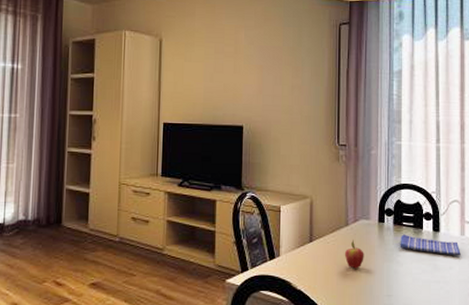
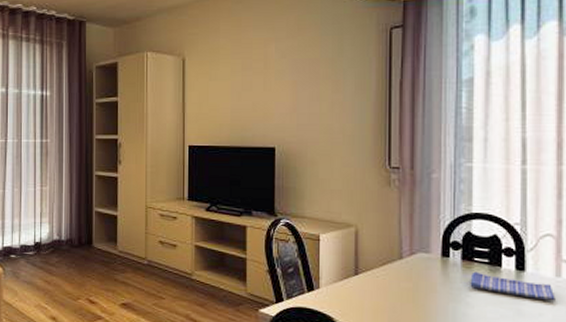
fruit: present [344,240,364,269] -> none [397,275,423,308]

